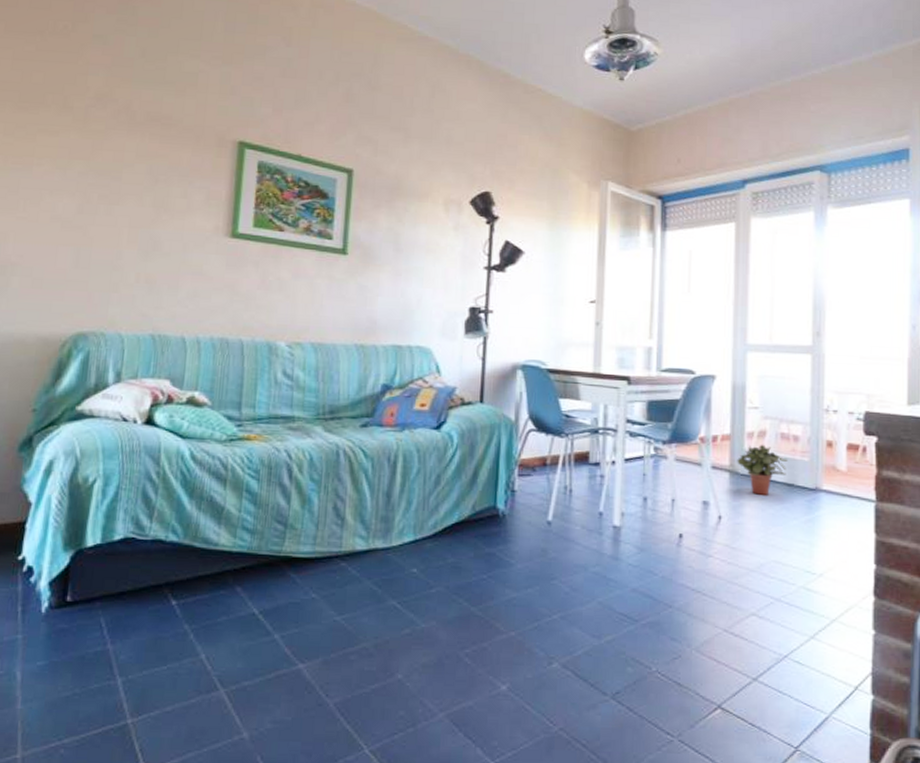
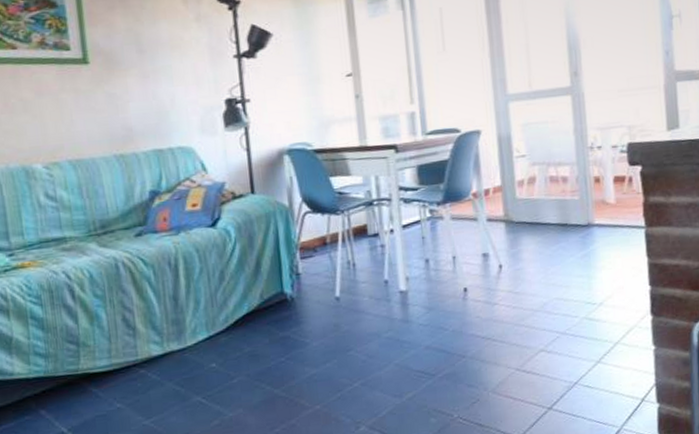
potted plant: present [737,444,788,495] -> none [510,190,559,239]

